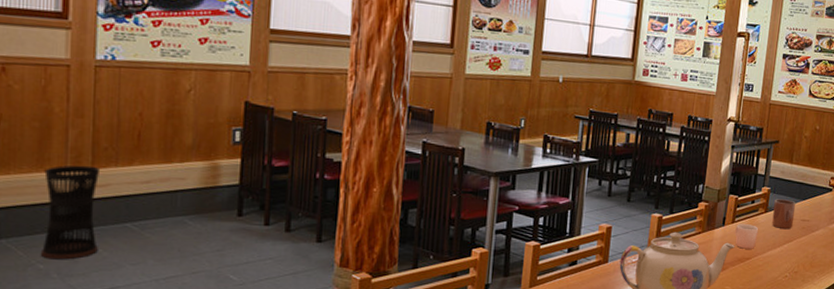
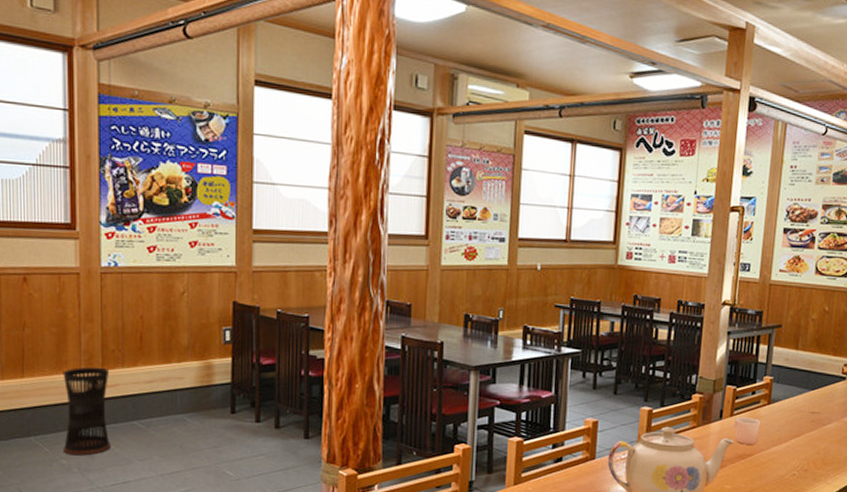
cup: present [772,199,796,229] -> none [776,389,804,422]

